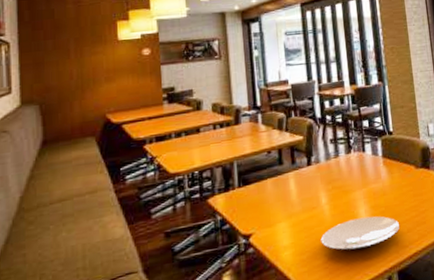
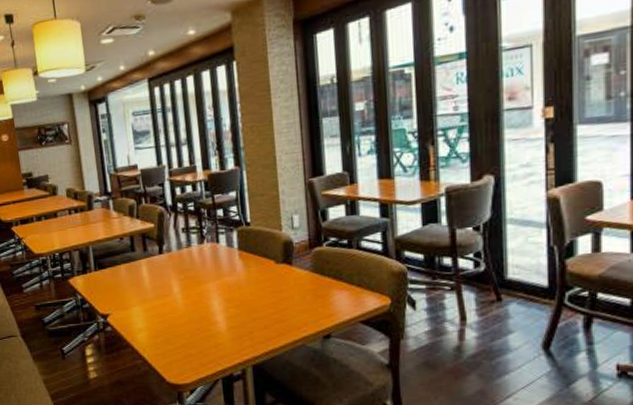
plate: present [320,216,400,251] -> none [173,309,256,339]

